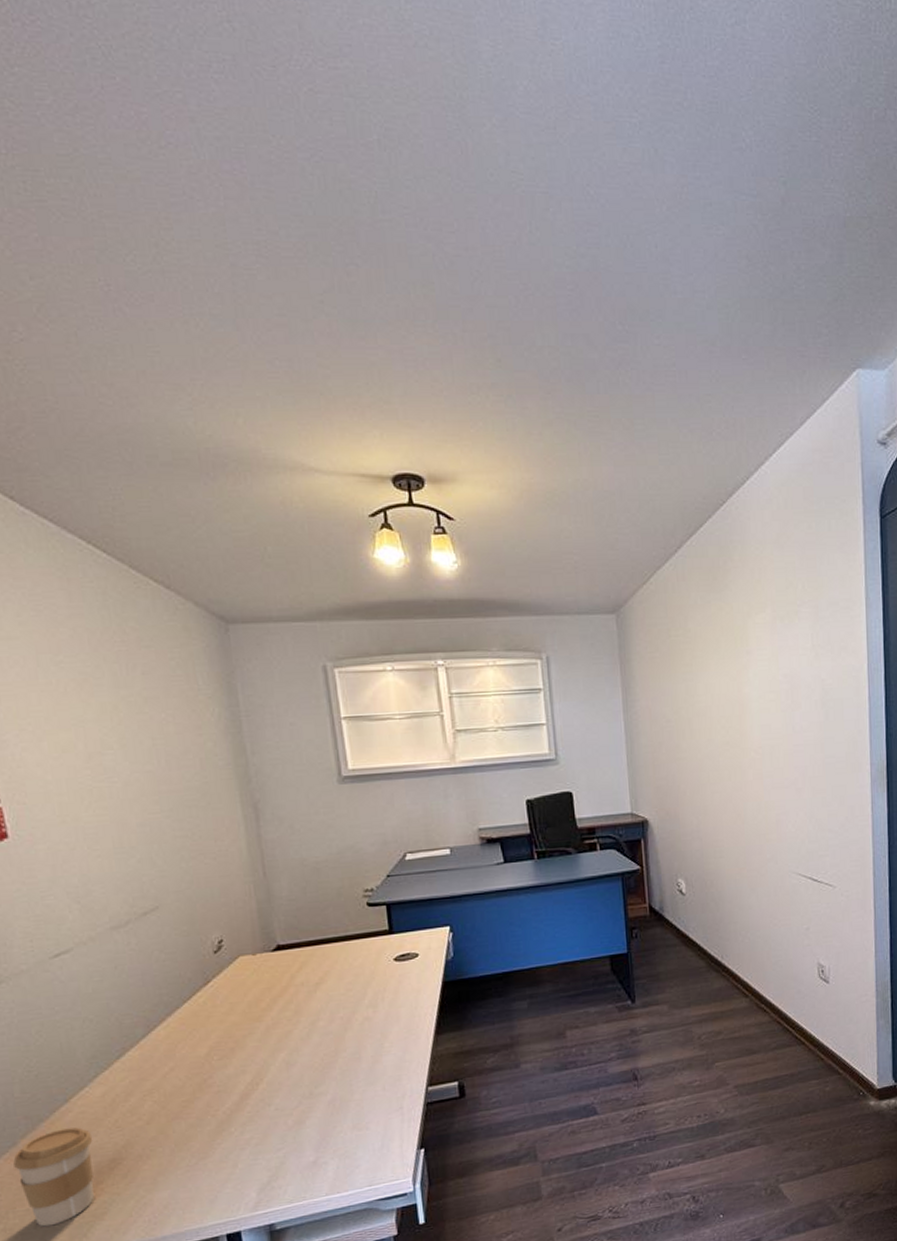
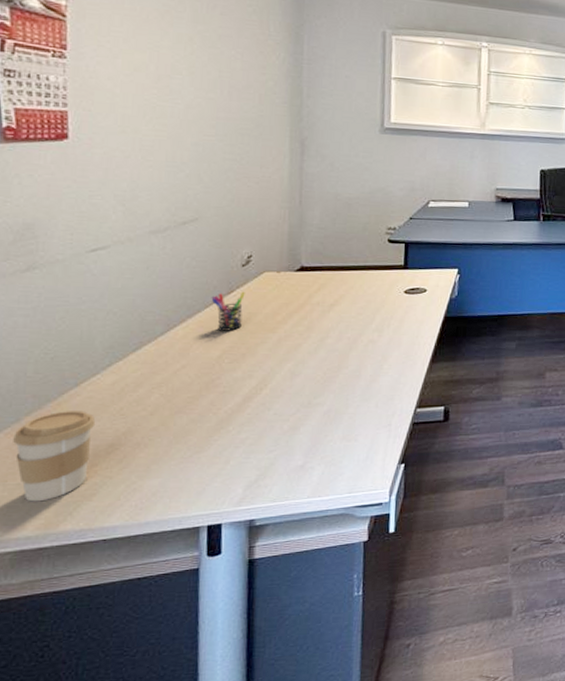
pen holder: none [187,980,225,1027] -> present [211,291,245,331]

